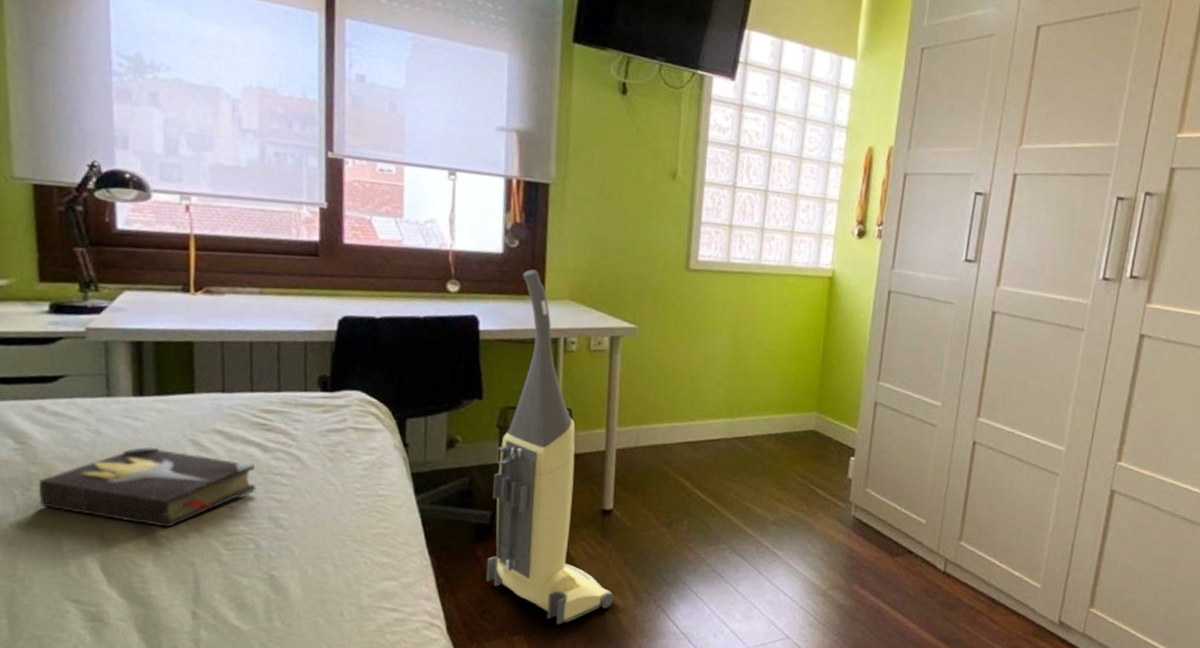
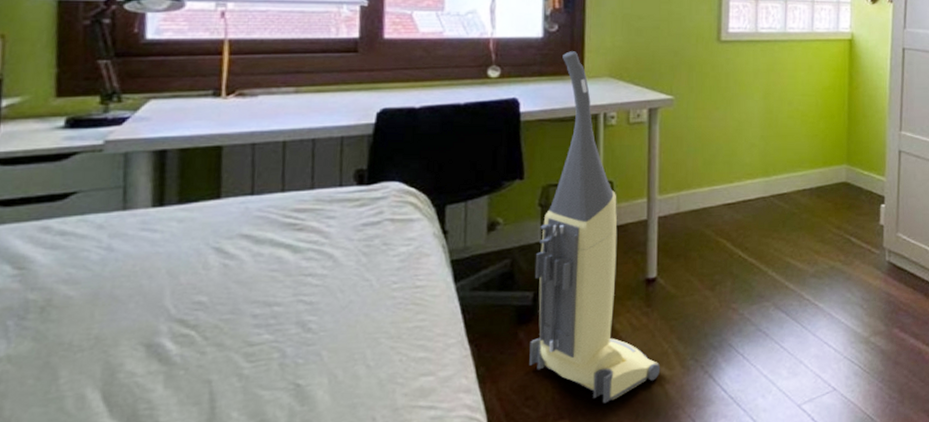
hardback book: present [38,445,257,528] -> none [35,258,284,345]

